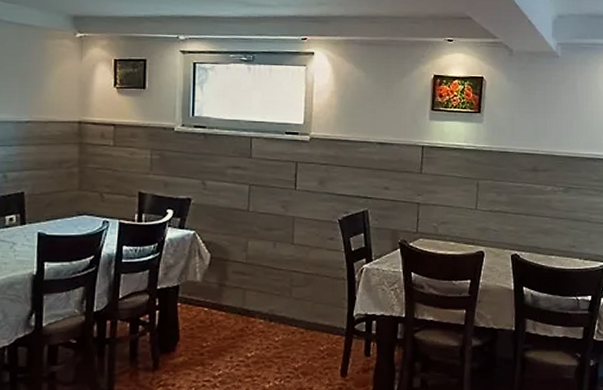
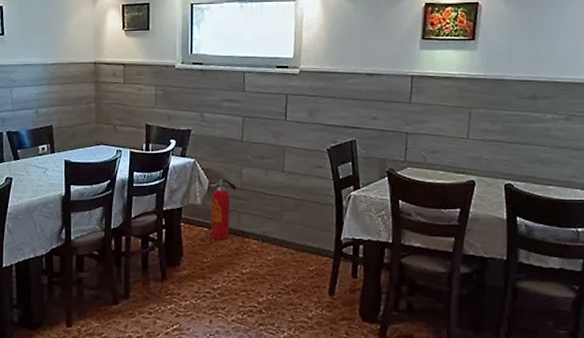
fire extinguisher: none [212,253,241,321] -> present [210,180,236,240]

